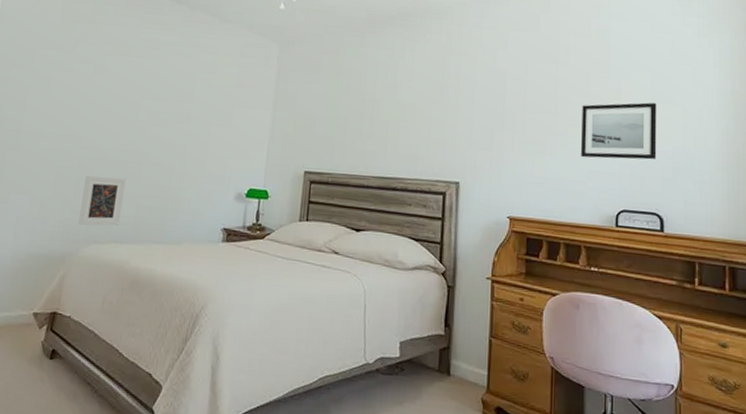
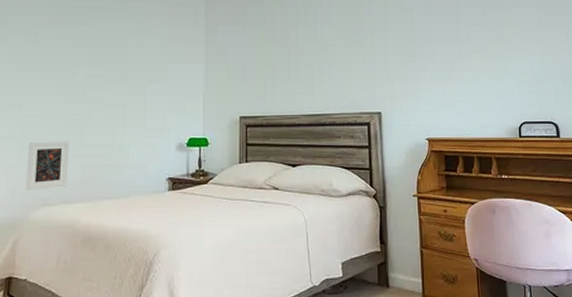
wall art: present [580,102,657,160] -> none [481,25,548,80]

